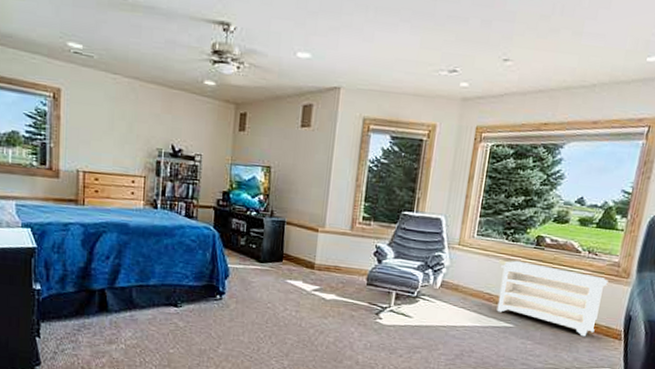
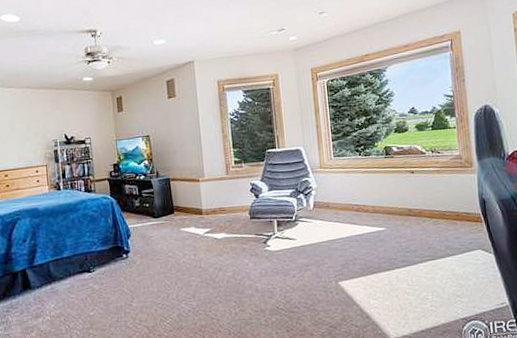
bench: present [496,260,608,337] -> none [361,170,457,226]

